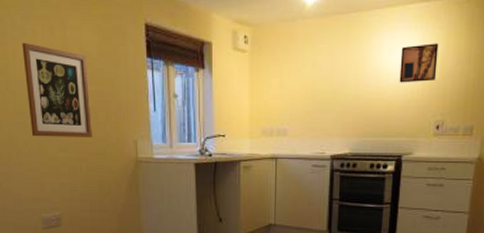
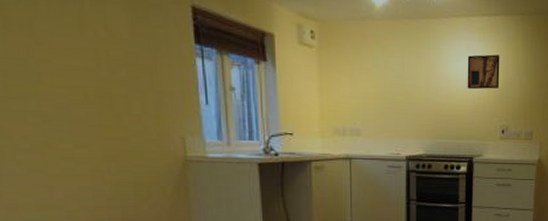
wall art: present [22,42,92,137] -> none [17,11,124,132]

